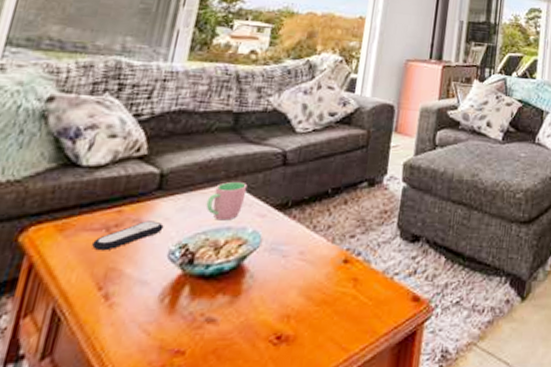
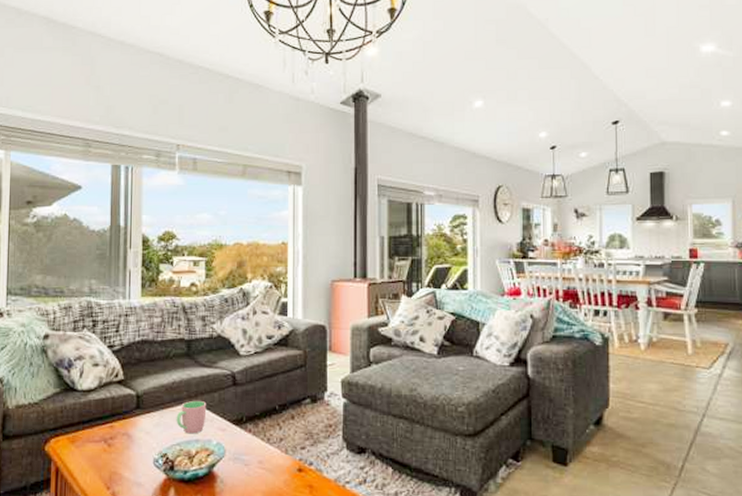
remote control: present [92,221,164,251] -> none [97,434,146,458]

